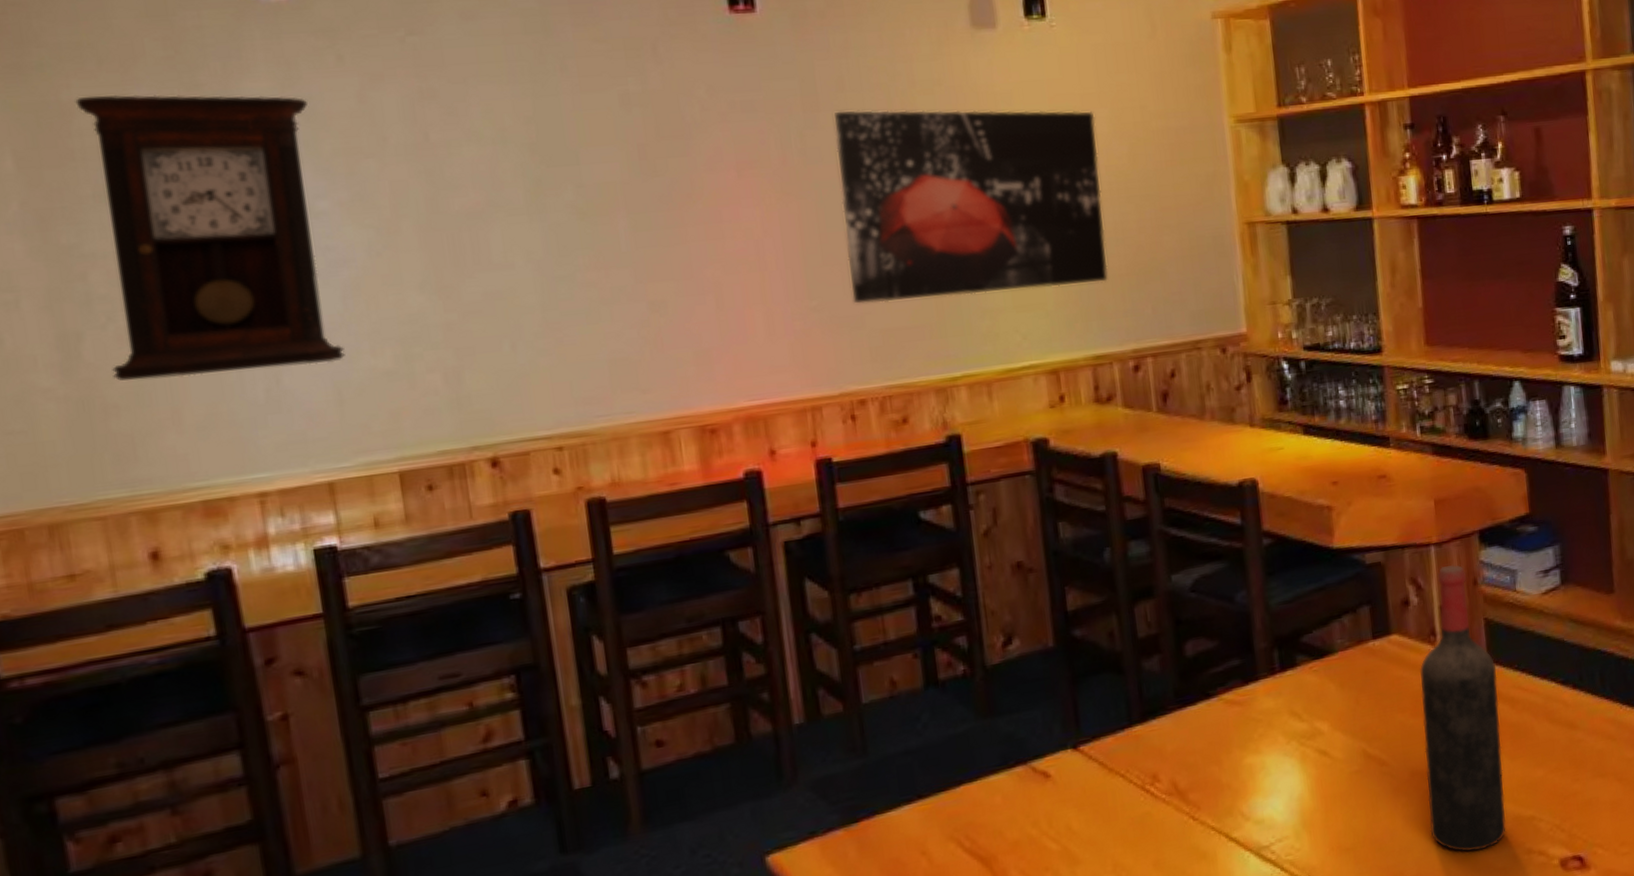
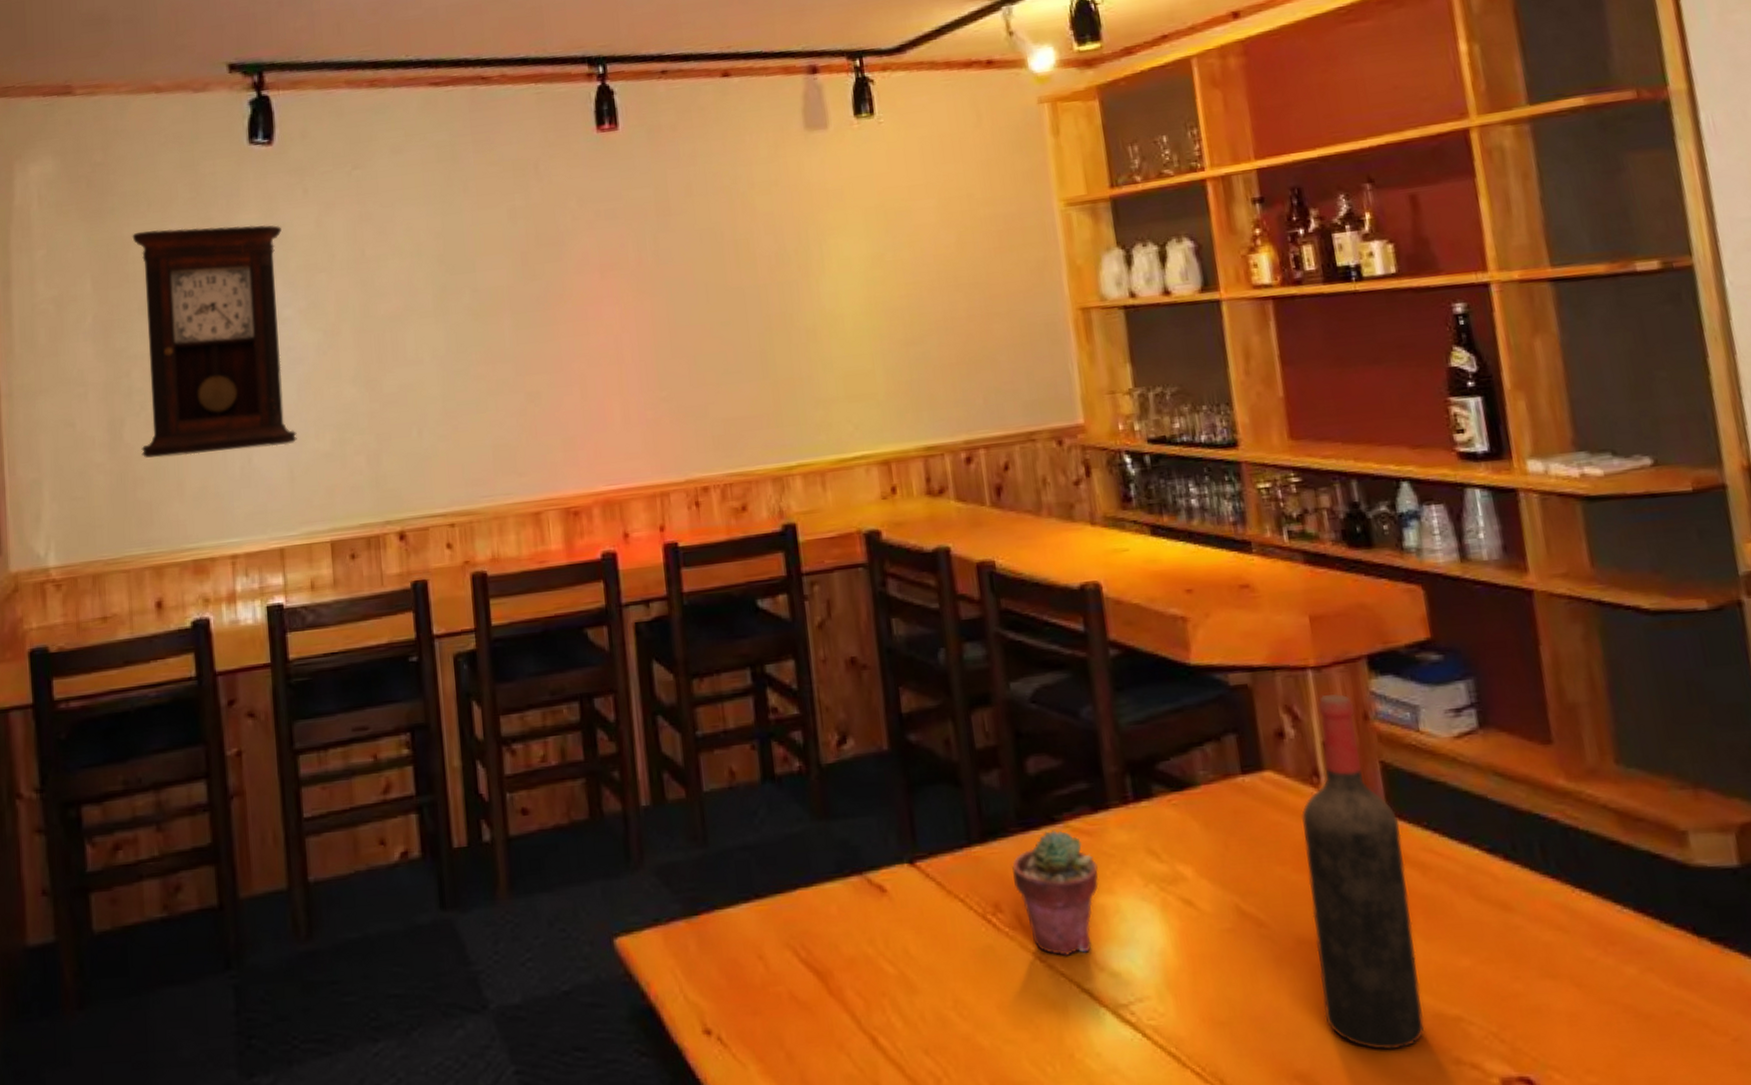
wall art: present [834,110,1108,304] -> none [683,202,938,394]
potted succulent: none [1170,704,1247,813] -> present [1012,830,1099,956]

